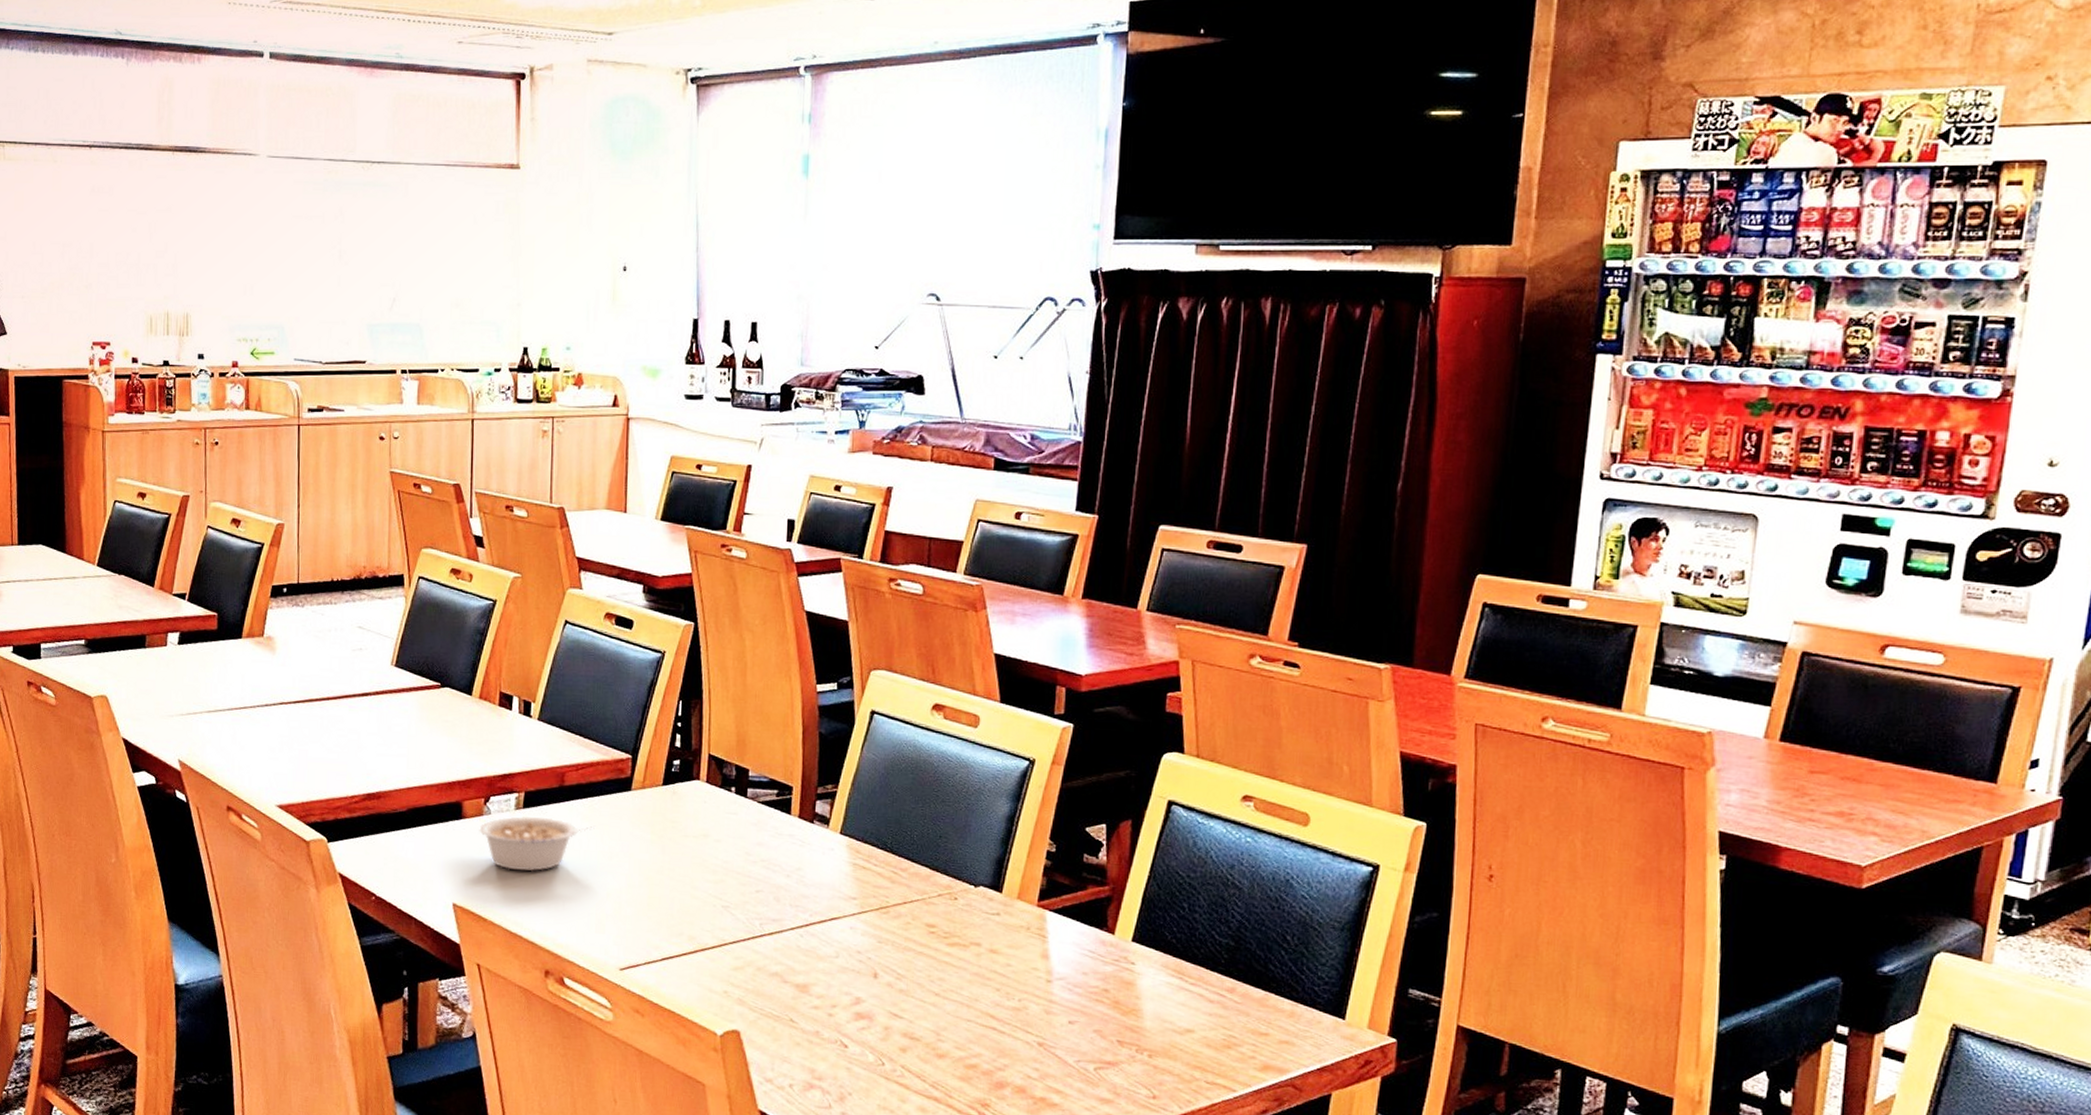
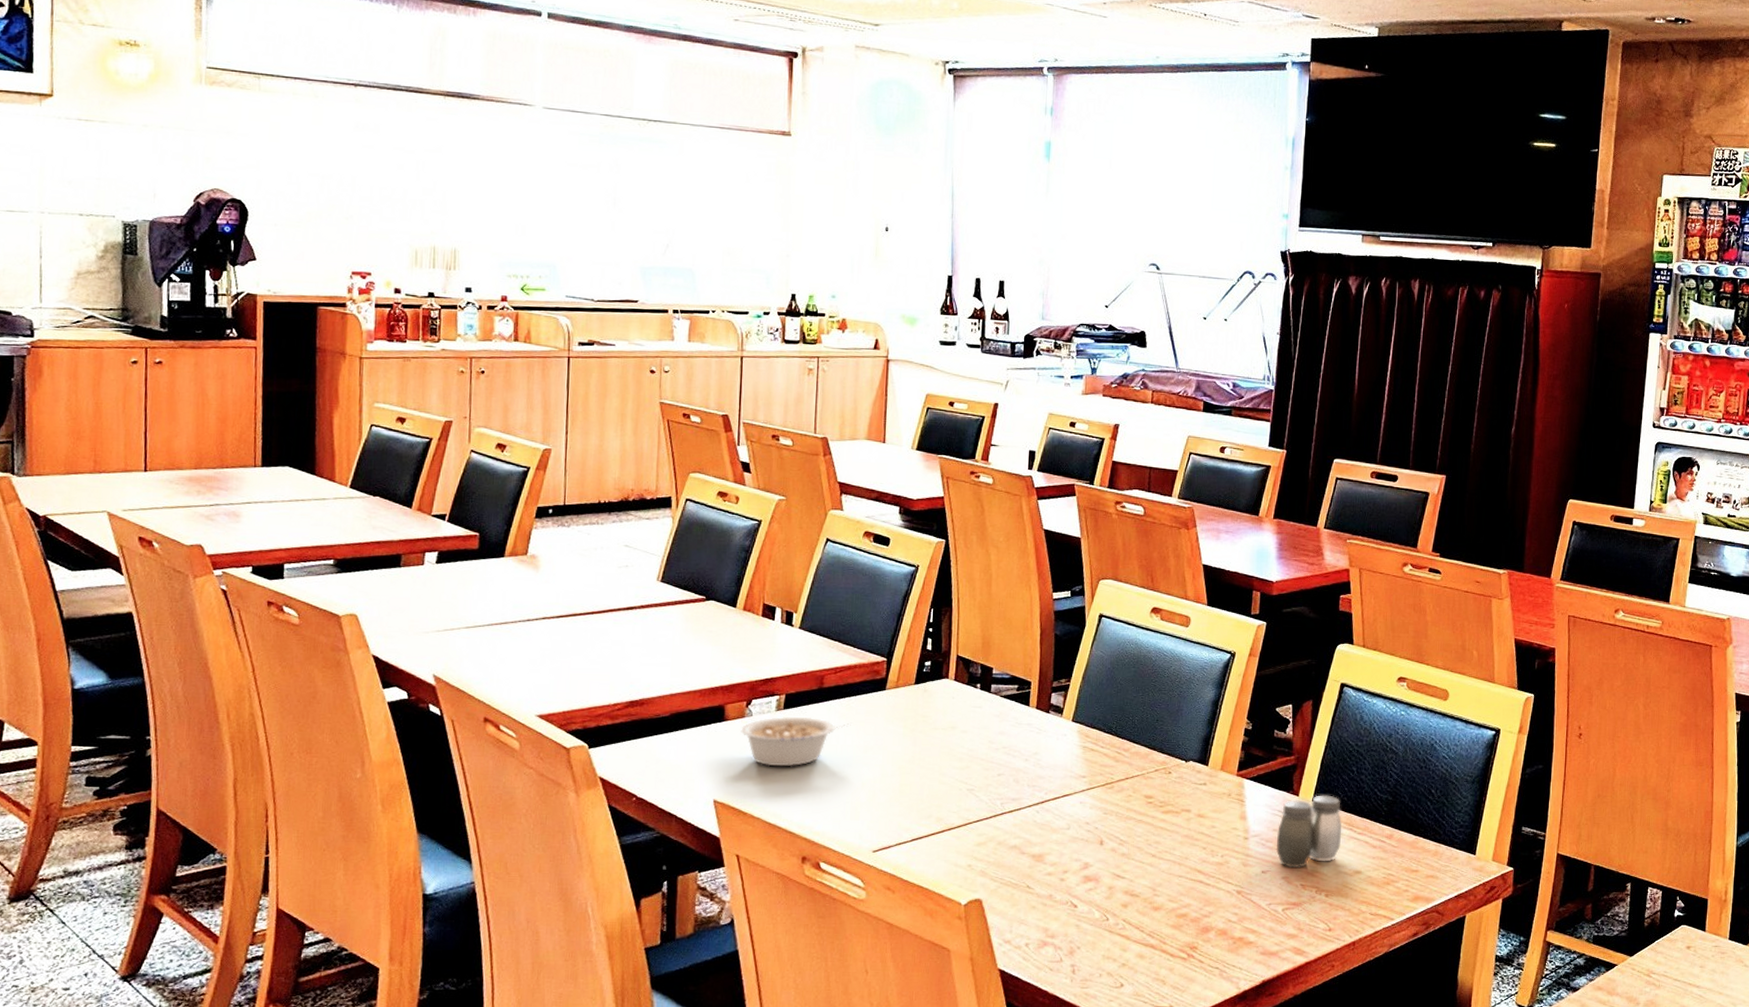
salt and pepper shaker: none [1085,934,1170,1021] -> present [1276,795,1342,869]

